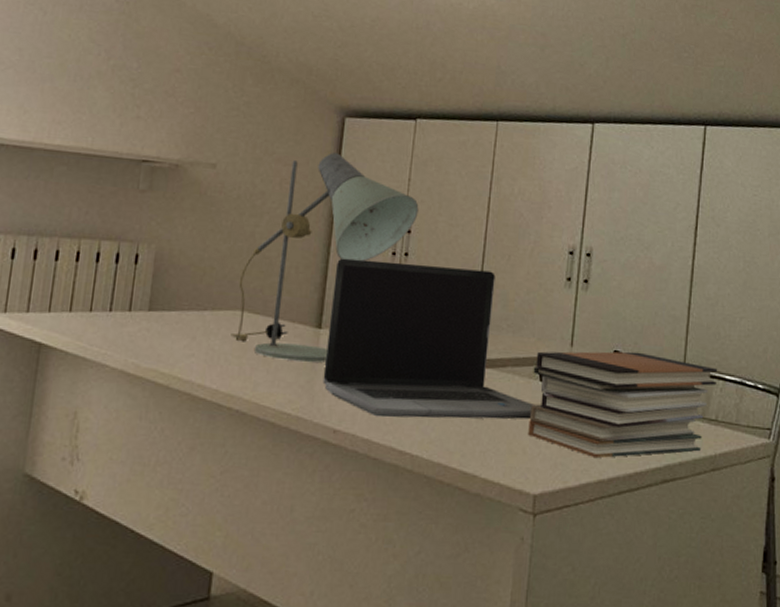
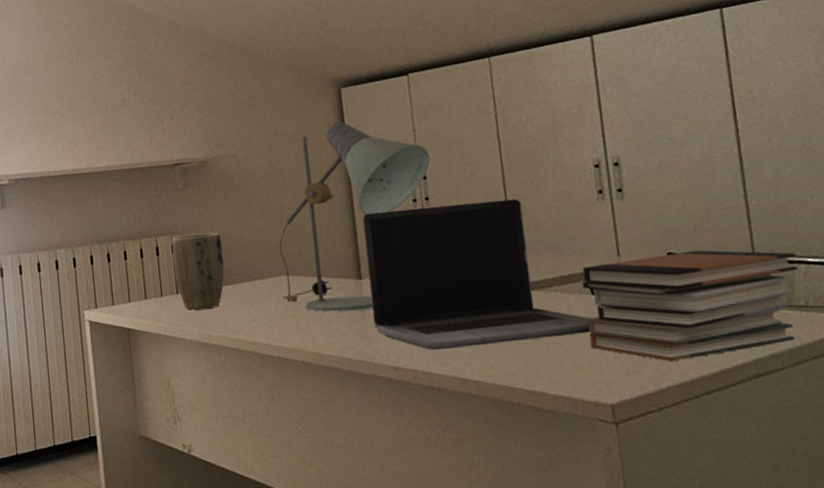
plant pot: none [112,244,177,335] -> present [172,232,224,310]

